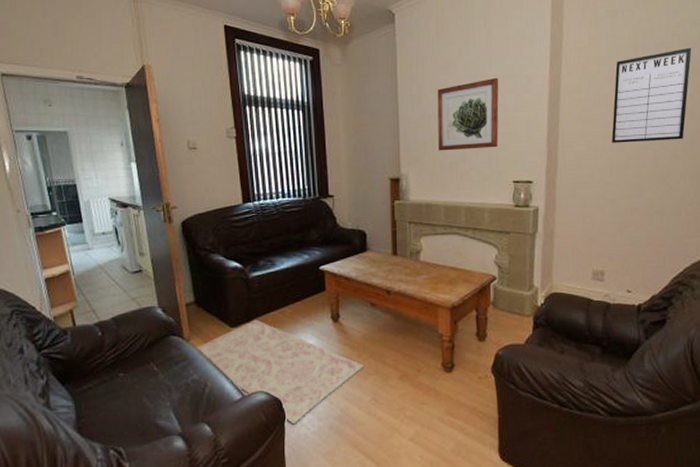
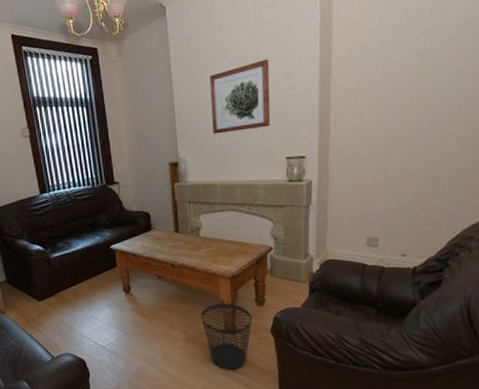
rug: present [196,319,364,425] -> none [11,293,155,381]
wastebasket: none [416,337,473,413] -> present [201,303,253,370]
writing board: present [611,47,692,143] -> none [385,8,471,113]

